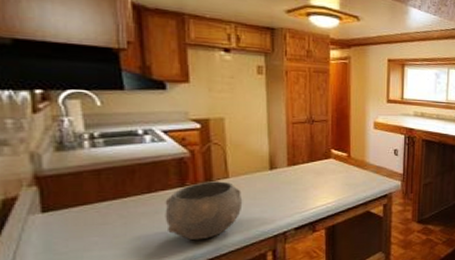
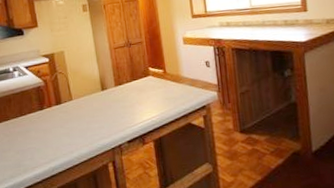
bowl: present [165,181,243,241] -> none [31,103,85,154]

